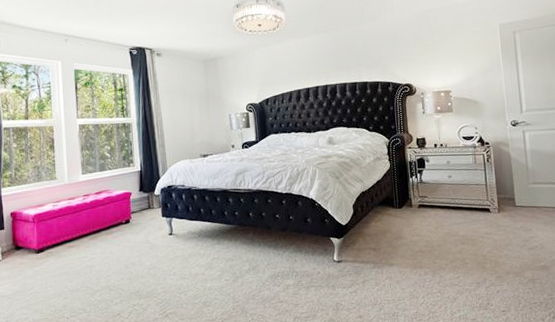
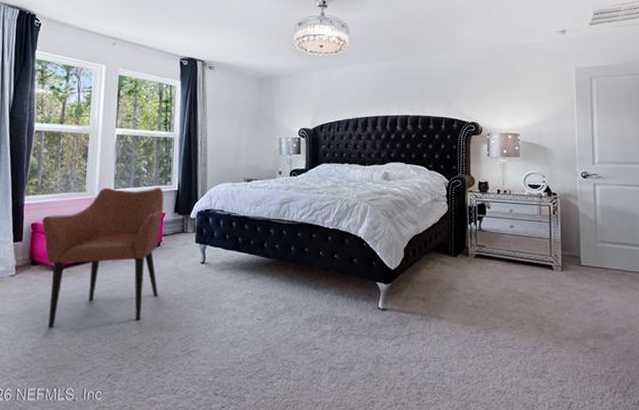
armchair: none [20,169,133,304] -> present [42,187,164,328]

